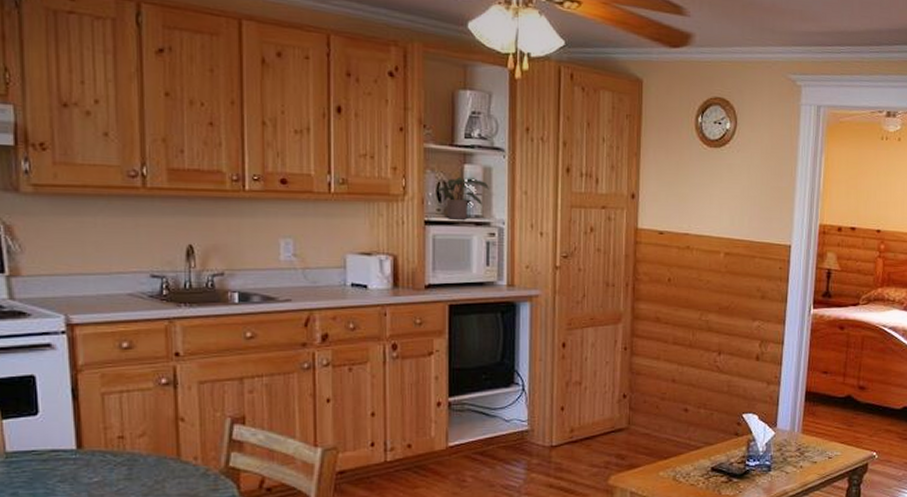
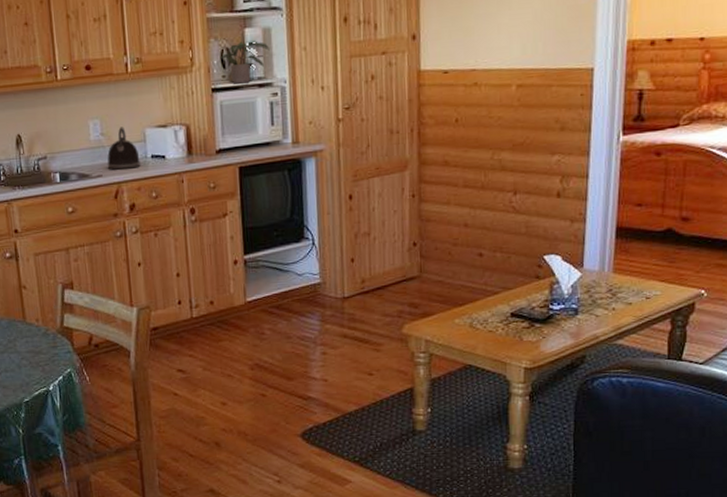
kettle: none [298,249,338,297] -> present [107,127,141,171]

